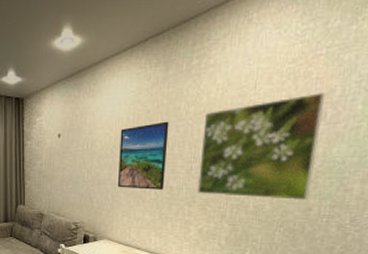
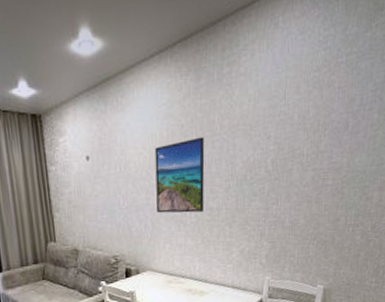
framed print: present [198,93,326,200] -> none [237,102,347,213]

